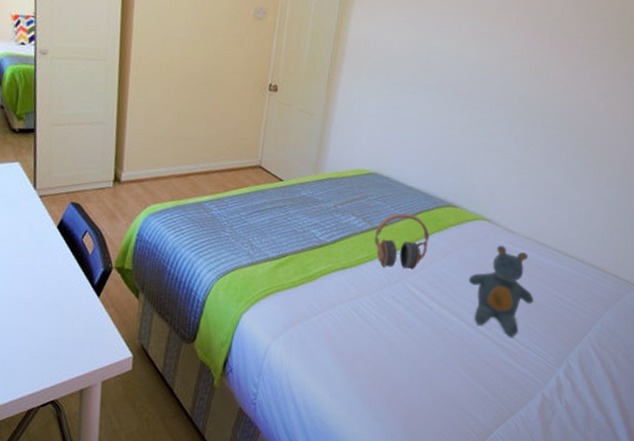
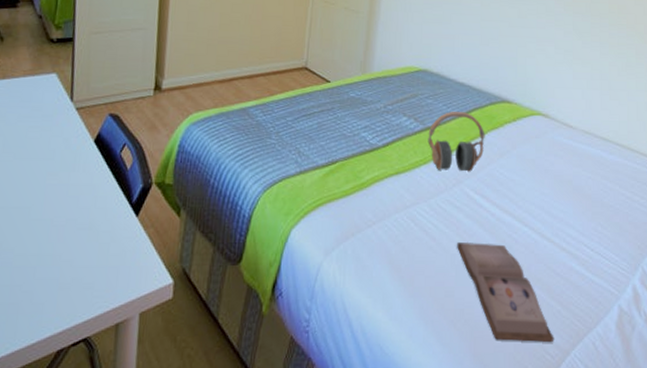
hardback book: none [396,332,480,422] -> present [457,243,554,342]
stuffed animal: present [468,245,534,336] -> none [529,142,599,241]

